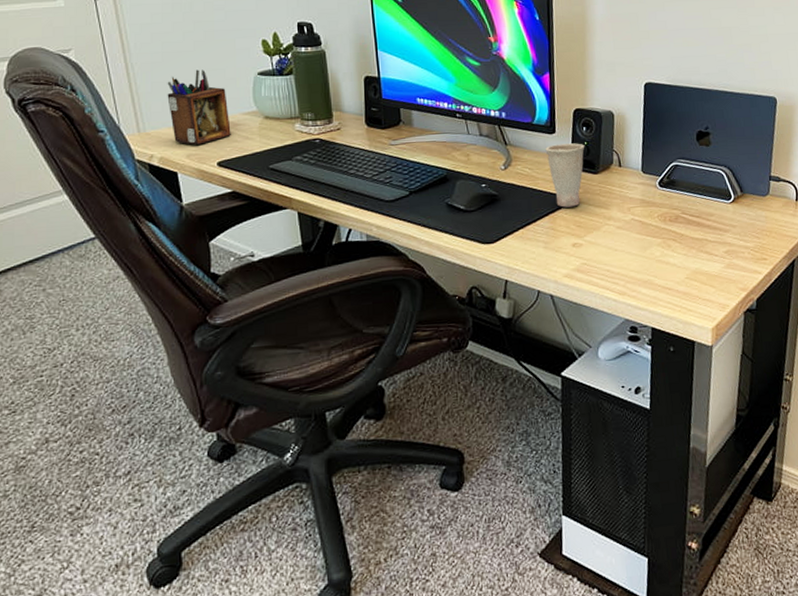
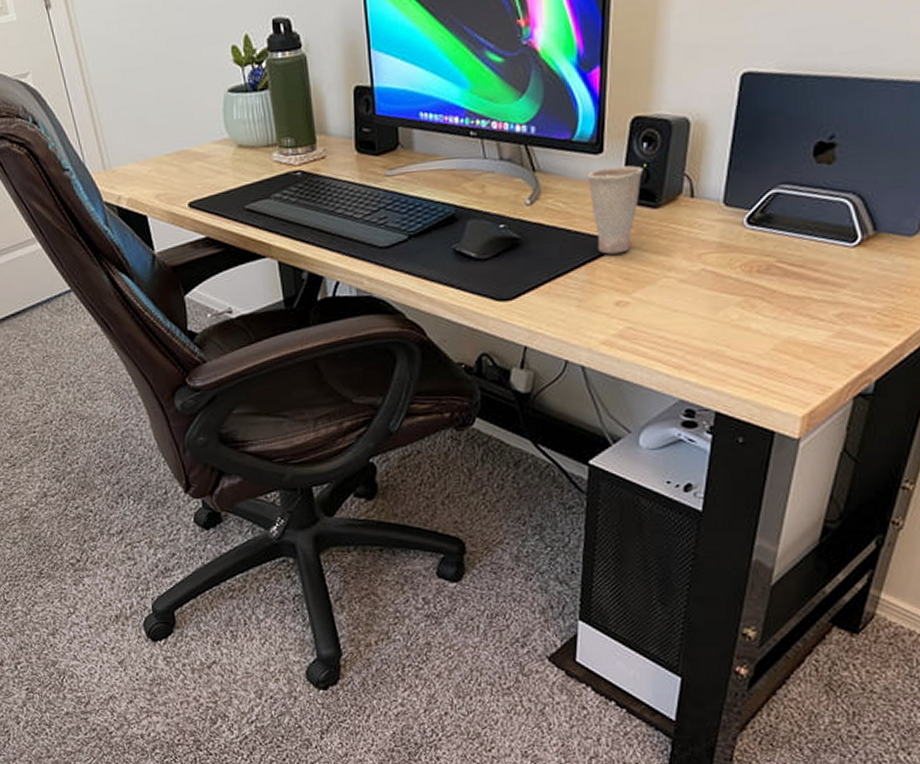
desk organizer: present [167,69,231,145] -> none [130,89,202,183]

